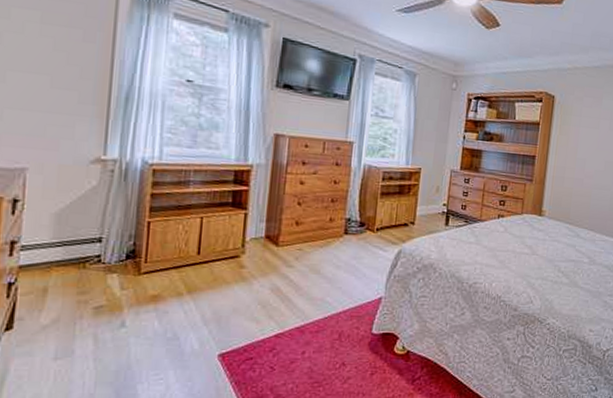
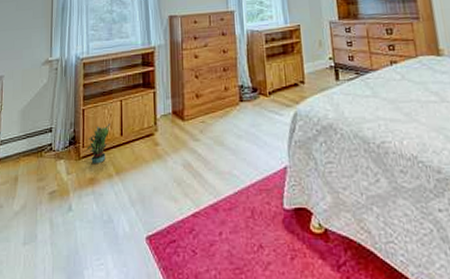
potted plant: none [148,240,185,282] -> present [85,124,110,164]

